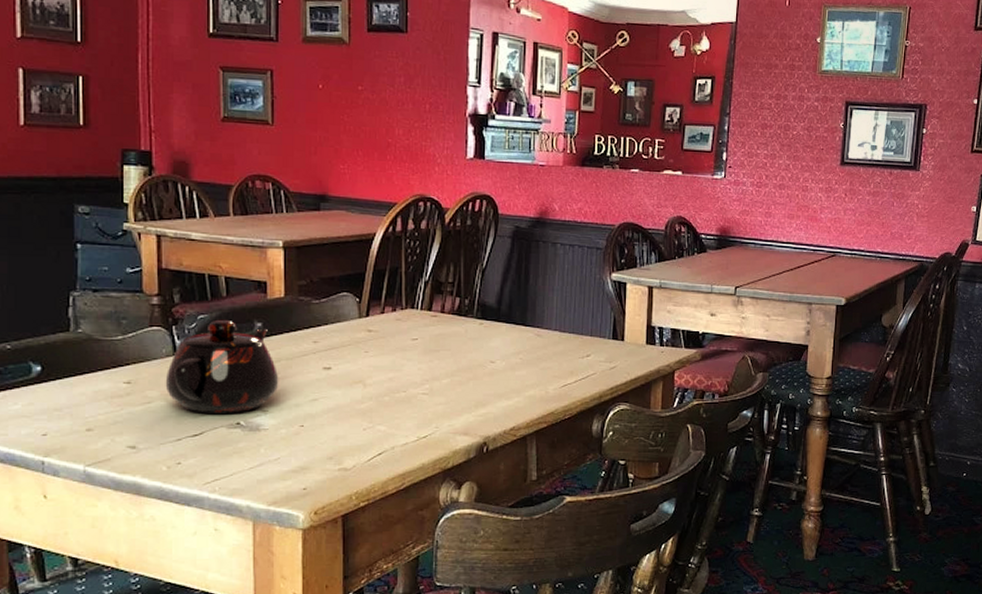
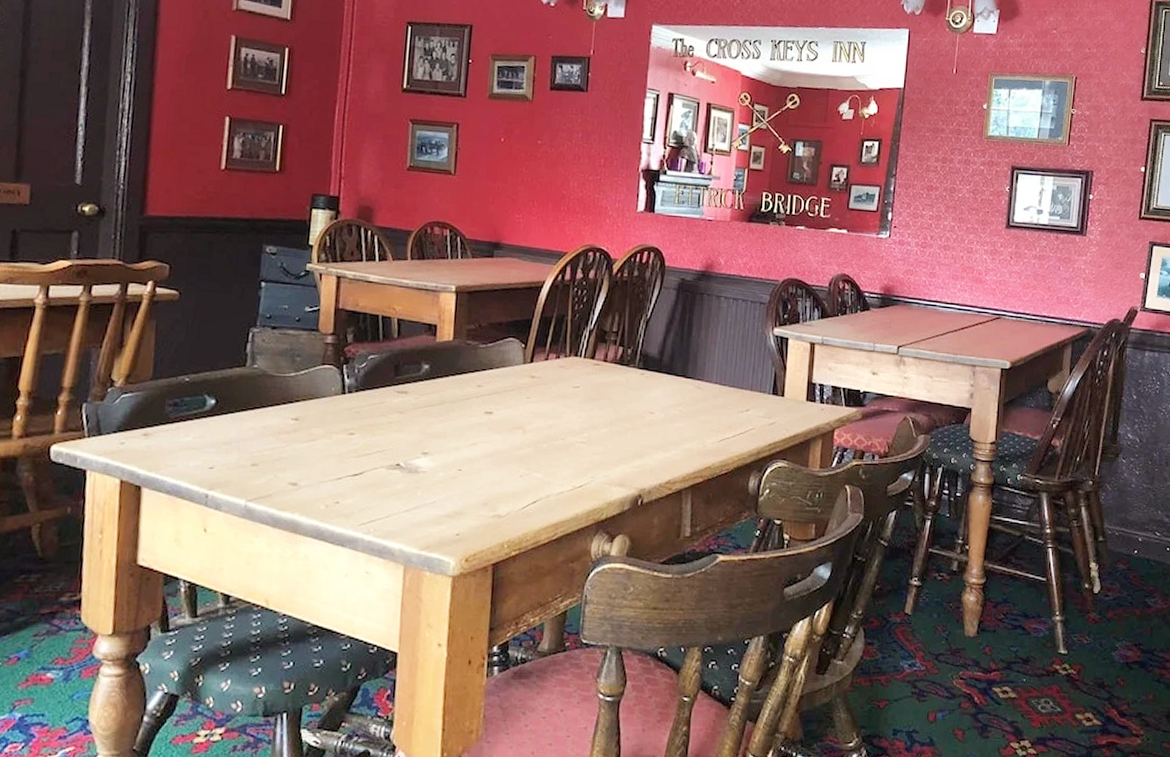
teapot: present [165,319,279,413] -> none [331,360,442,454]

